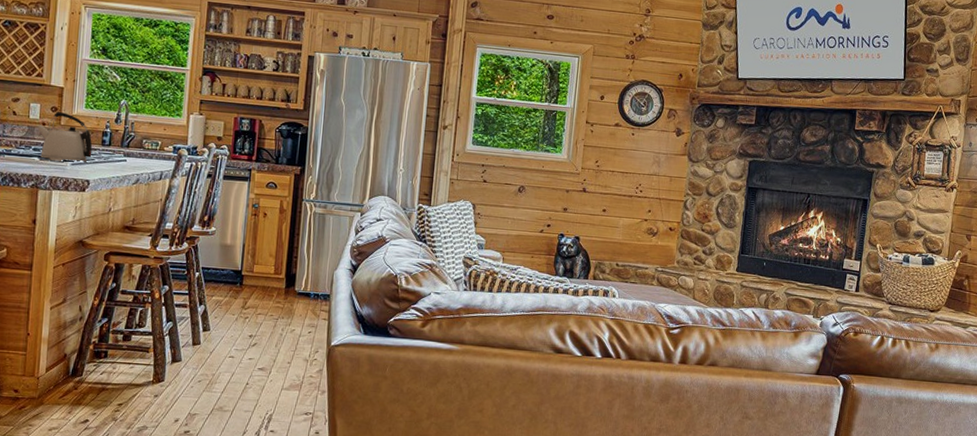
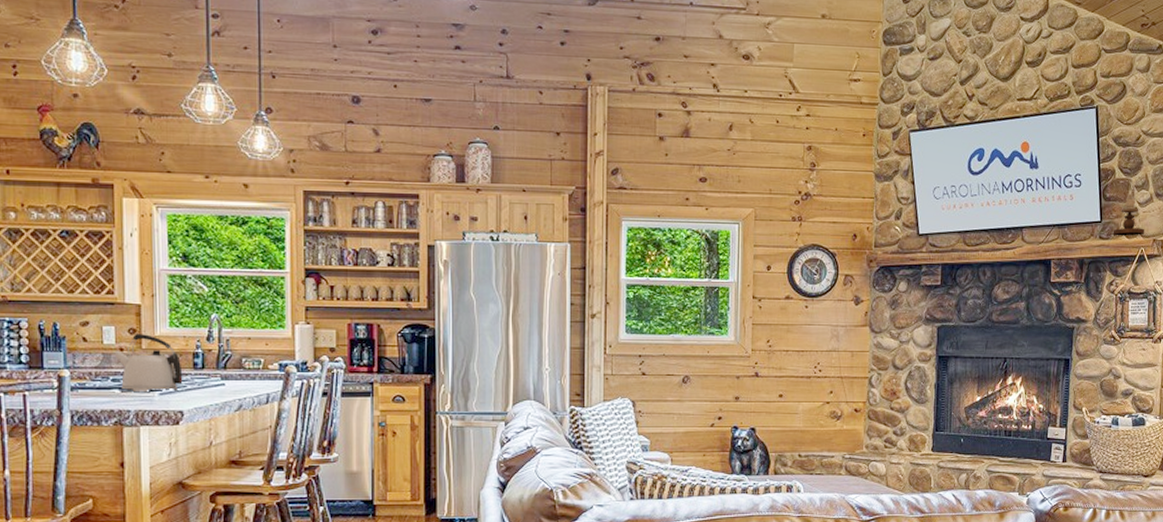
candlestick: none [914,60,944,95] -> present [1113,198,1145,237]

